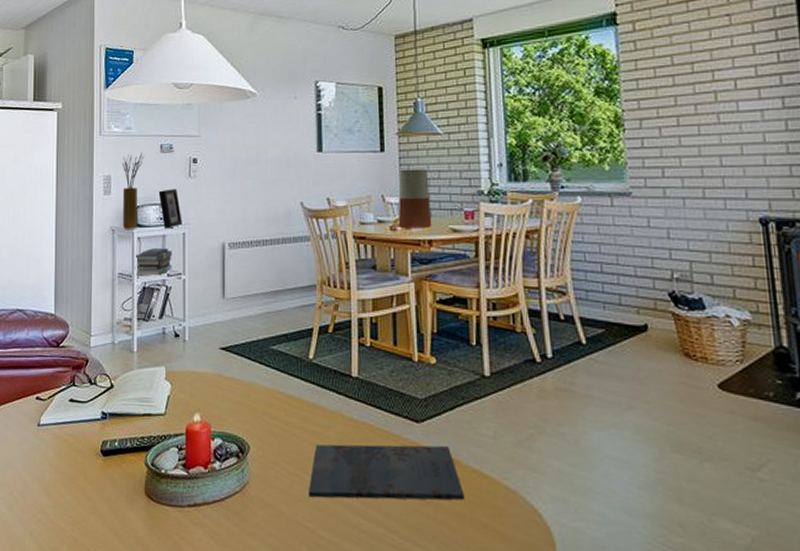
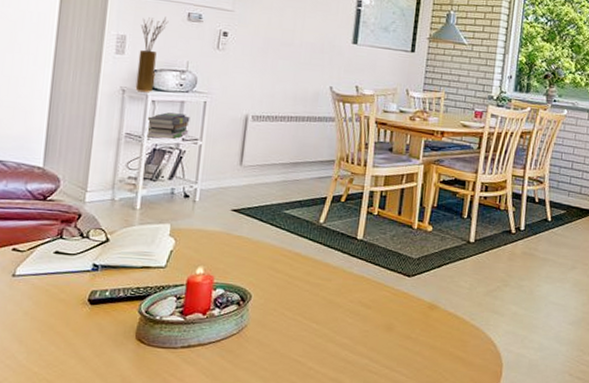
picture frame: present [158,188,182,229] -> none [180,57,205,96]
magazine: present [308,444,465,501] -> none [303,293,439,338]
vase: present [398,168,433,229] -> none [418,69,450,122]

